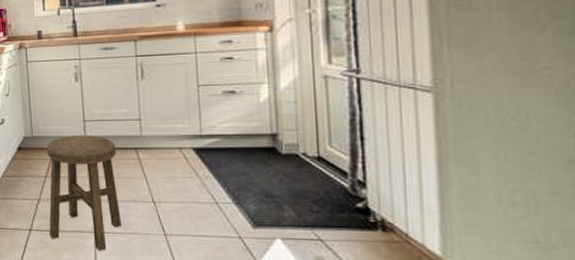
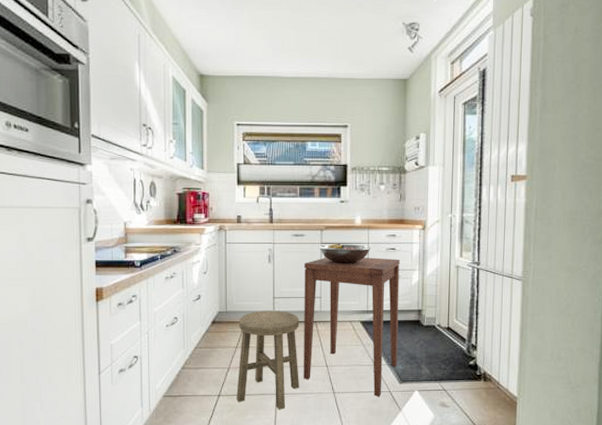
side table: none [117,69,249,243] -> present [304,257,400,396]
fruit bowl: none [133,54,200,79] -> present [319,243,371,264]

